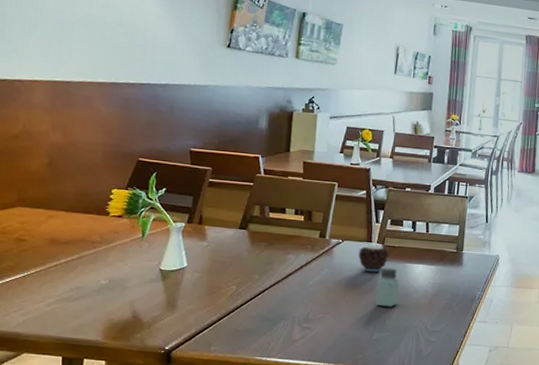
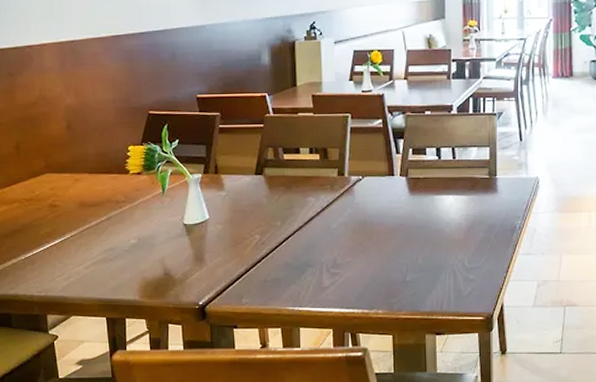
candle: present [358,242,389,273] -> none [381,176,415,209]
saltshaker: present [375,268,399,307] -> none [404,202,430,245]

